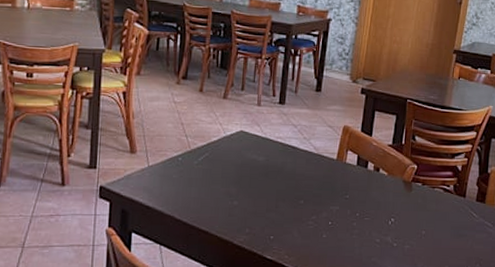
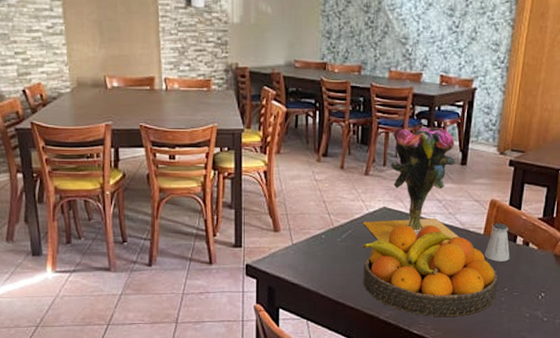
fruit bowl: none [218,148,351,243] -> present [362,224,499,317]
vase: none [219,54,314,168] -> present [362,127,460,243]
saltshaker: none [337,149,362,187] -> present [484,223,510,262]

